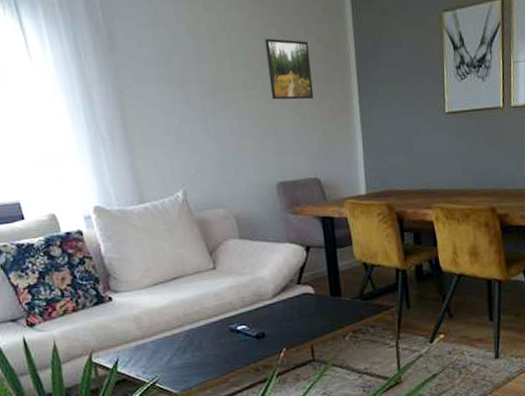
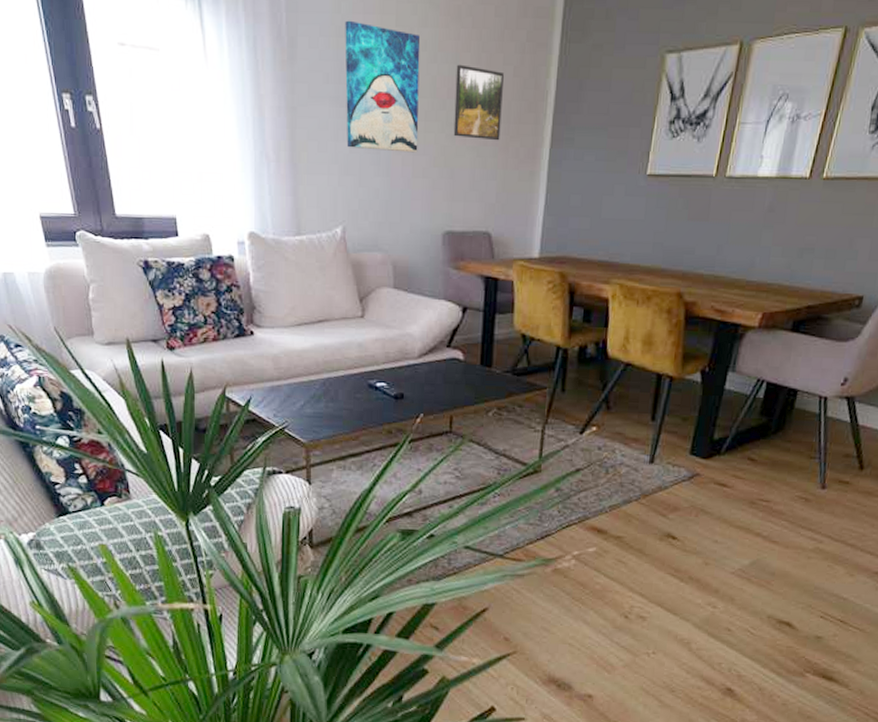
wall art: none [158,10,242,120] -> present [345,20,421,153]

